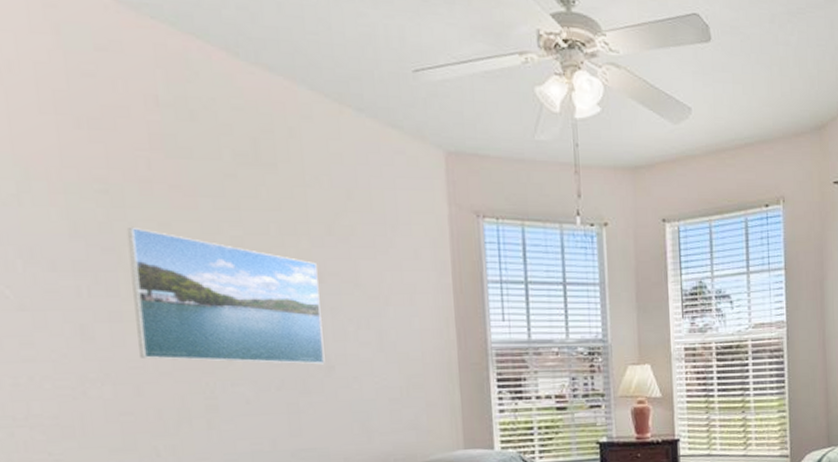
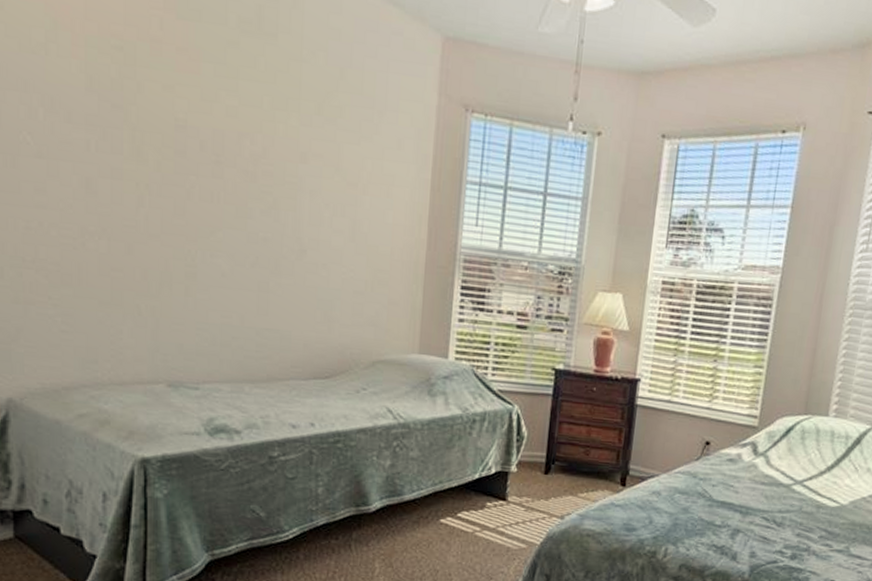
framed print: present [126,226,325,365] -> none [134,86,302,247]

